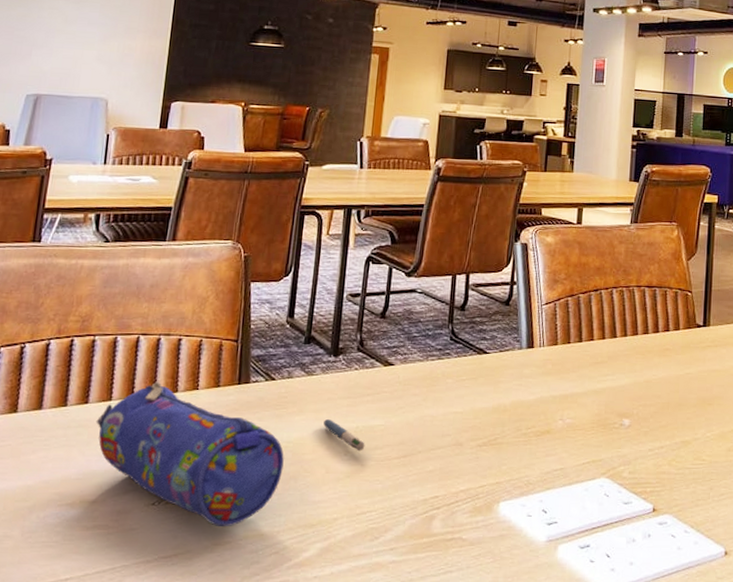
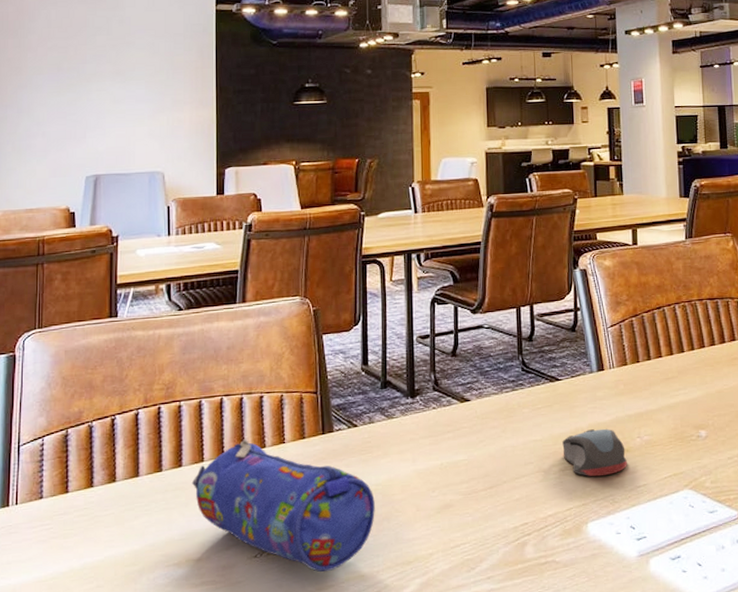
pen: present [323,419,365,452] -> none [409,459,451,487]
computer mouse: none [482,407,547,456] -> present [562,428,627,477]

